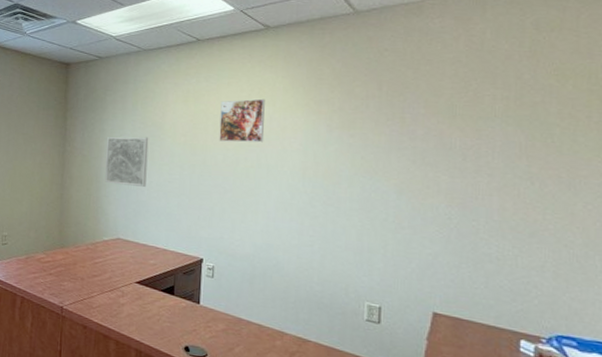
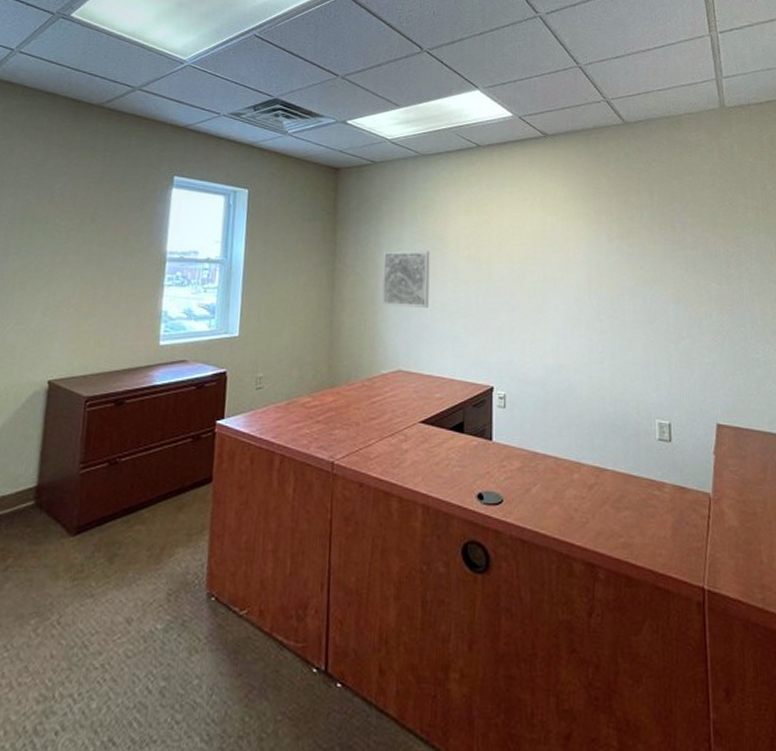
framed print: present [219,98,265,143] -> none [504,208,549,255]

